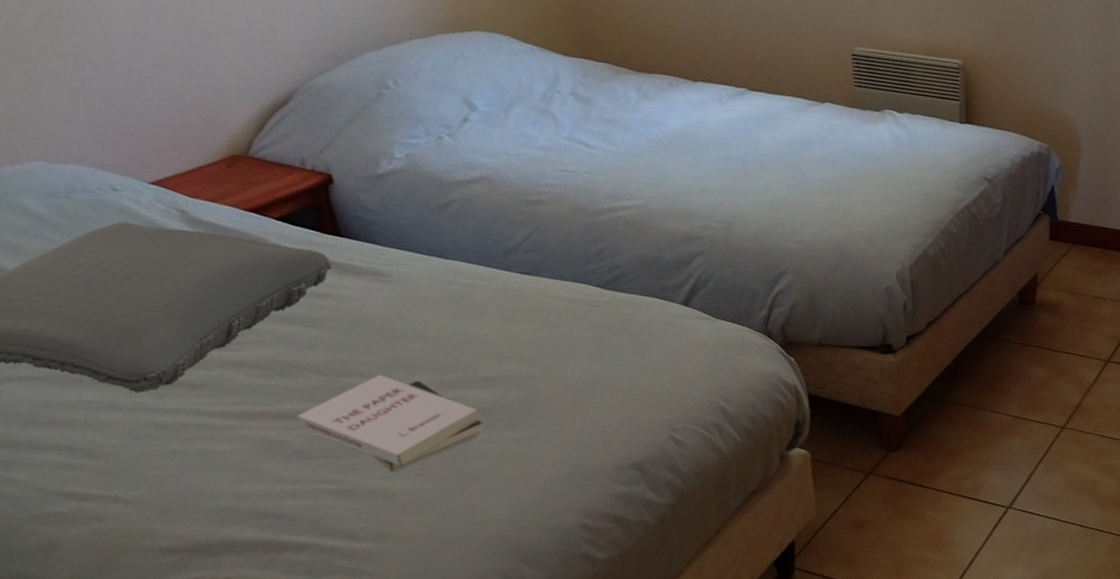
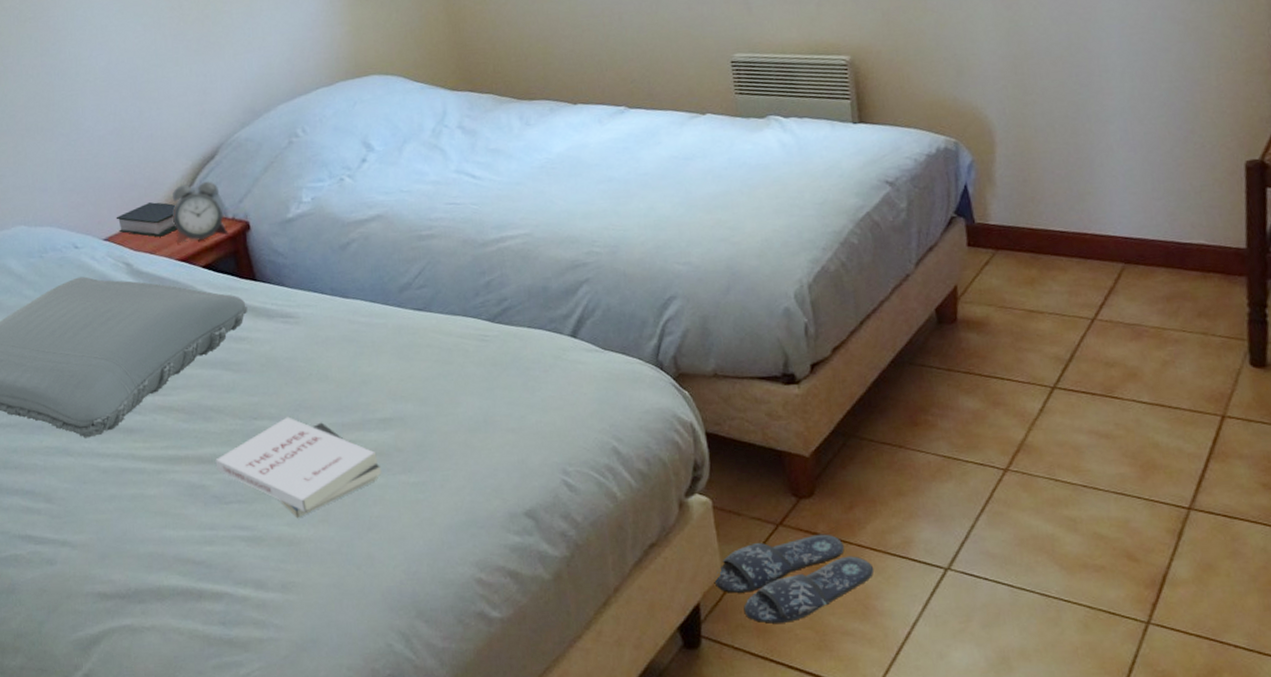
book: none [165,146,244,184] -> present [116,202,178,237]
alarm clock: none [236,127,307,193] -> present [172,180,229,244]
slippers: none [809,480,948,556] -> present [715,534,874,624]

